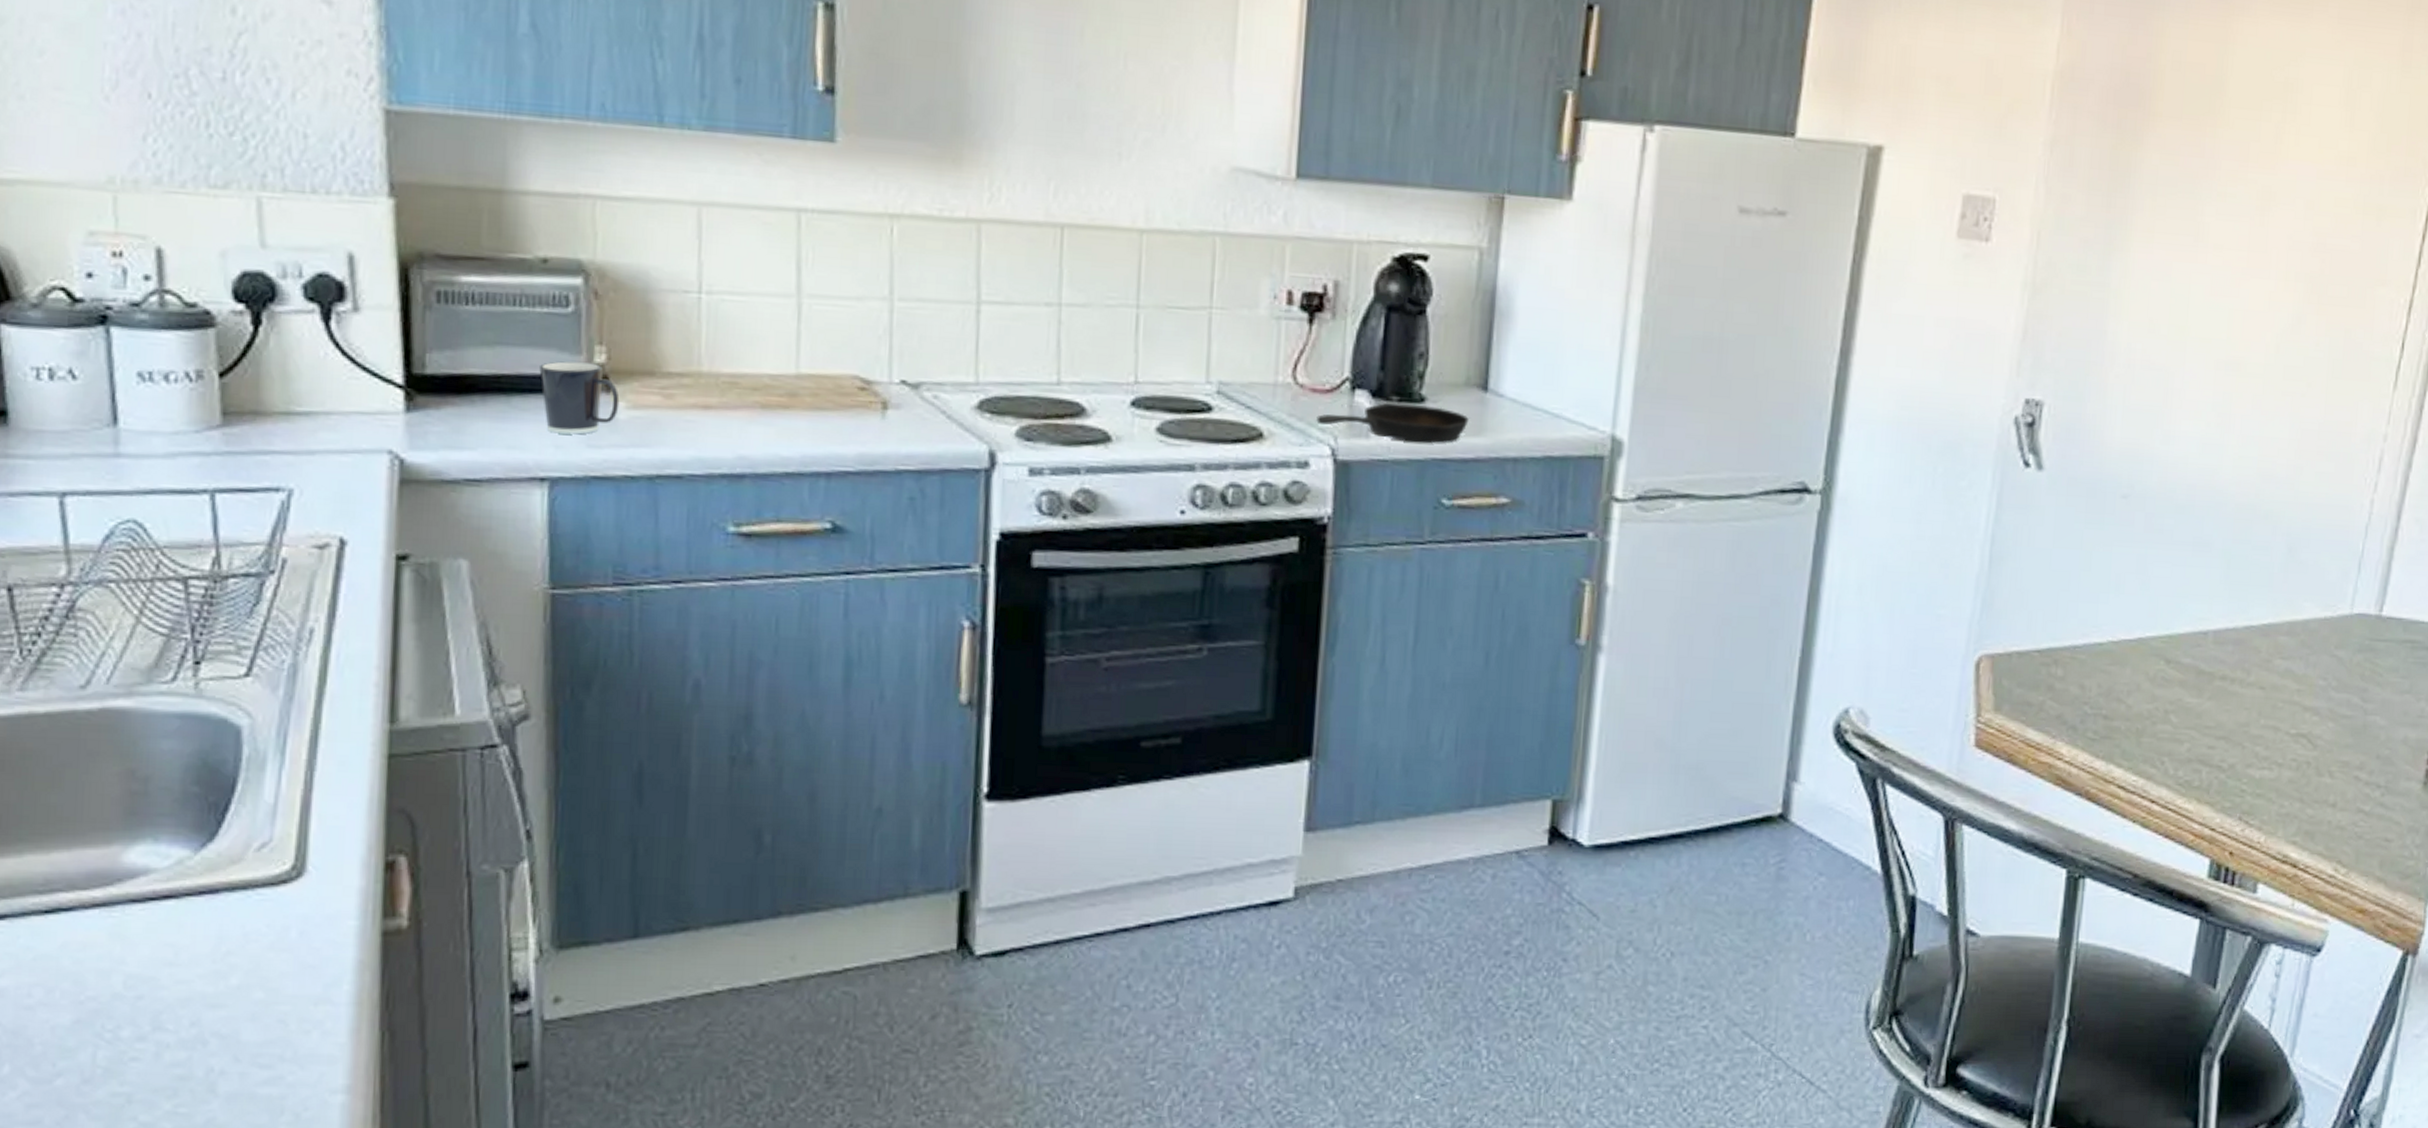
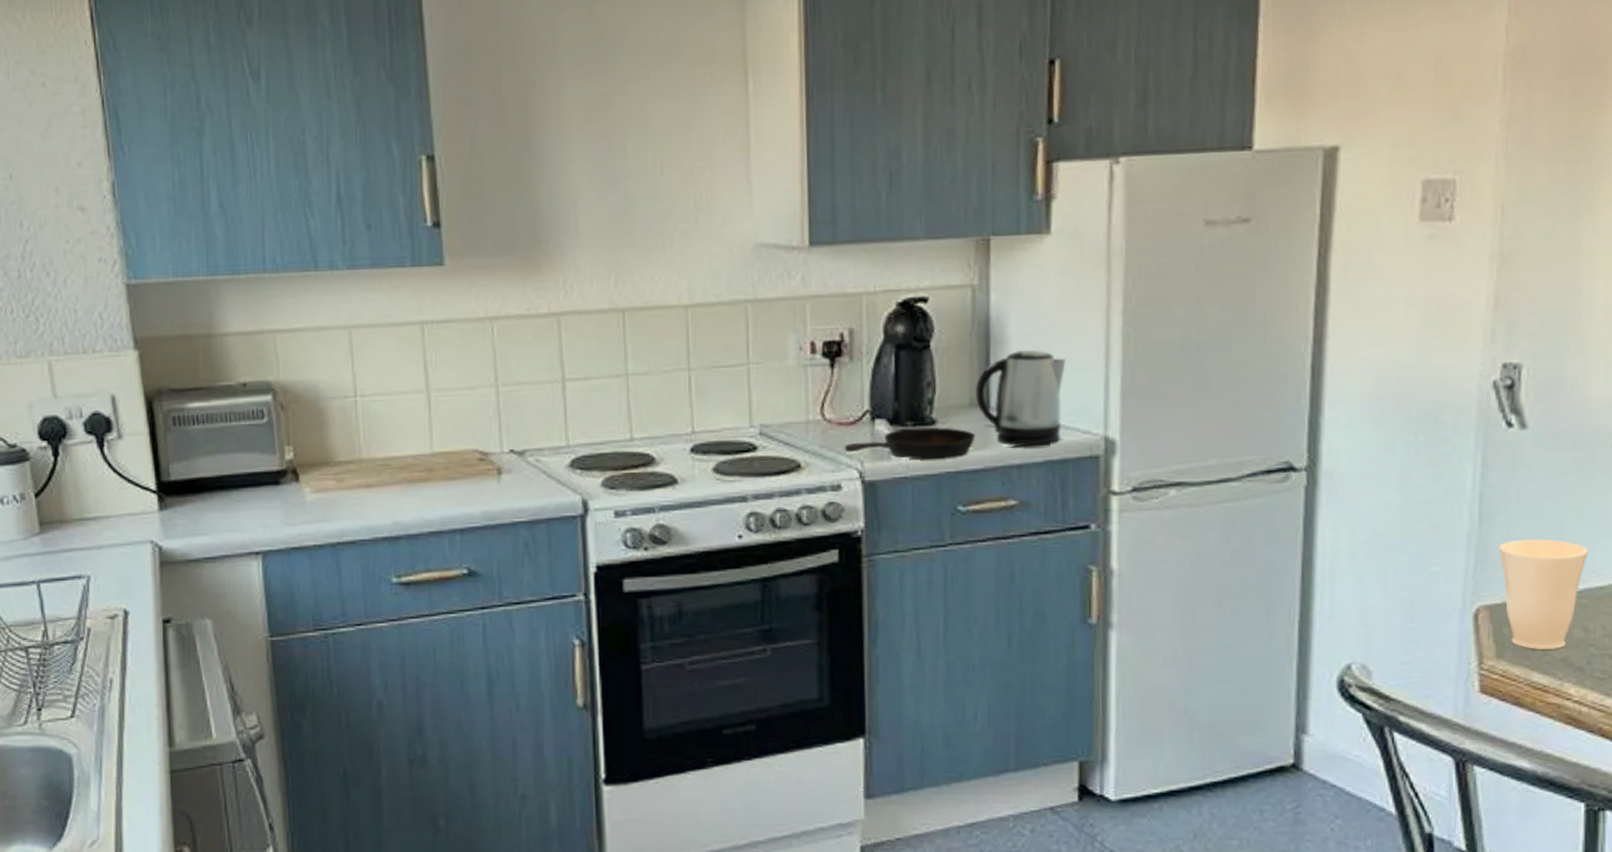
mug: present [539,361,620,435] -> none [248,460,306,517]
kettle: none [1473,327,1577,440] -> present [975,349,1066,447]
cup: none [2005,586,2091,705] -> present [1499,539,1588,649]

